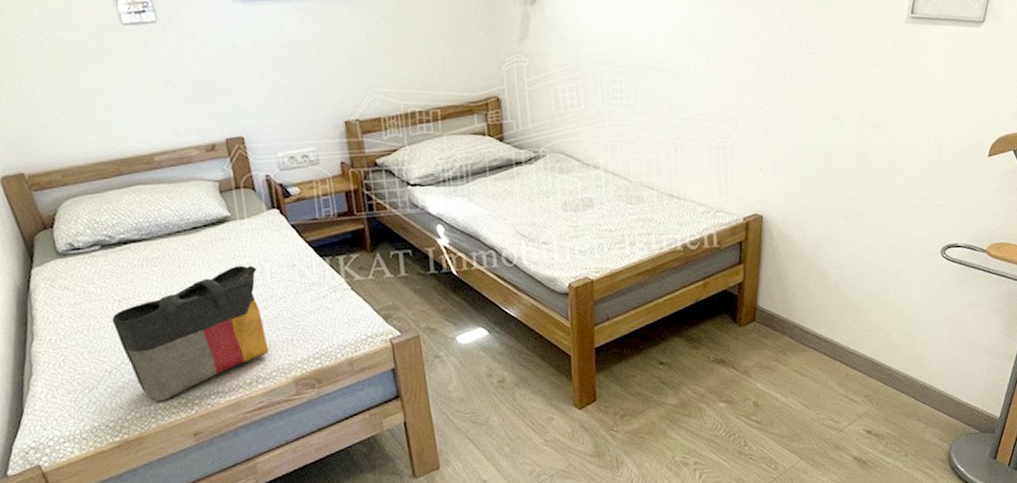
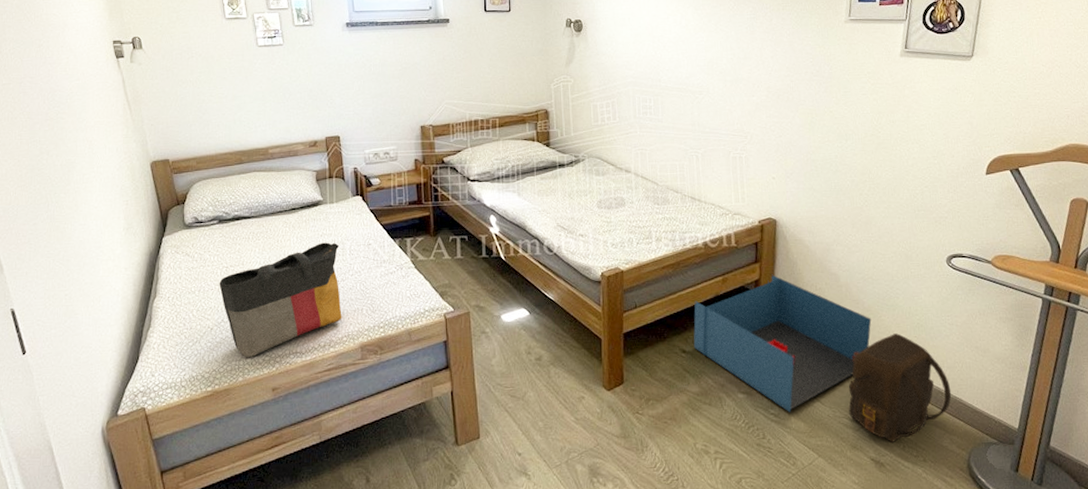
storage bin: none [671,275,860,418] -> present [693,274,872,412]
backpack: none [833,330,937,440] -> present [848,333,952,442]

